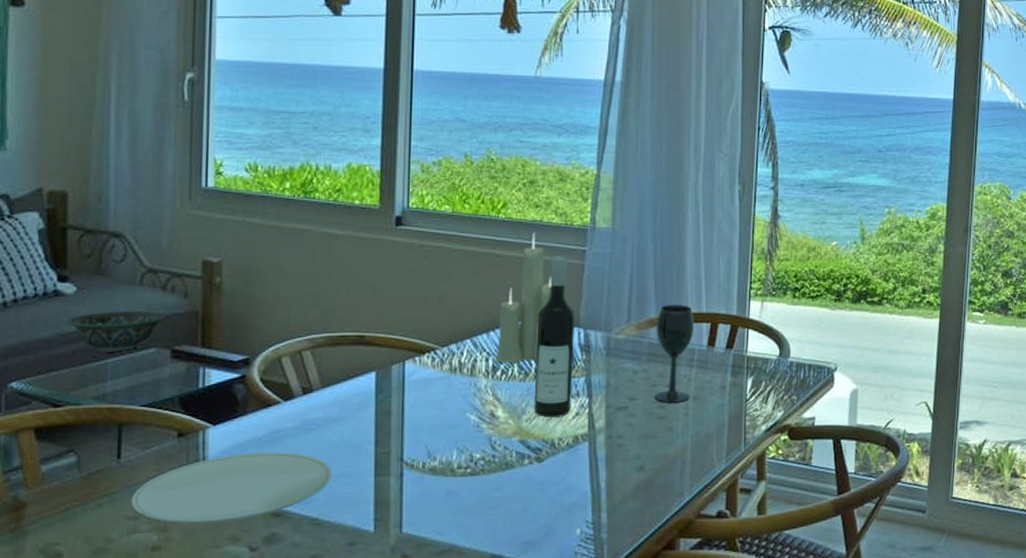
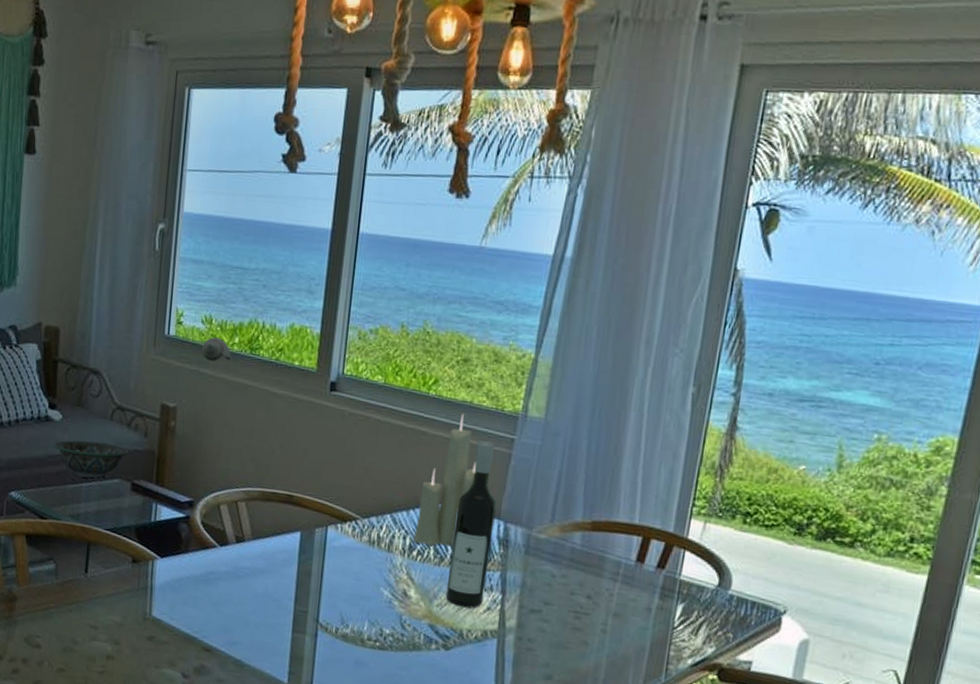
plate: present [131,452,332,525] -> none [93,587,256,648]
seashell: none [247,185,282,209] -> present [201,337,231,362]
wine glass: present [655,305,695,403] -> none [571,509,625,617]

